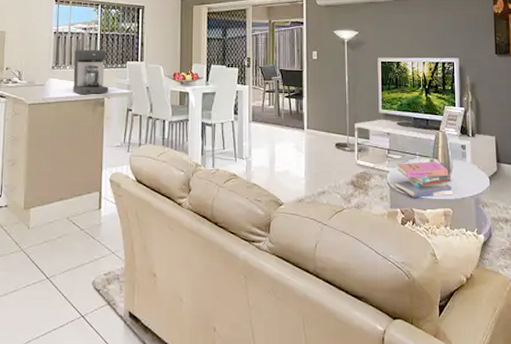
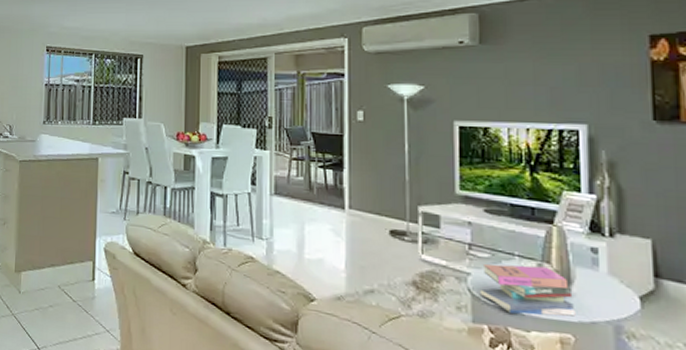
coffee maker: present [73,49,108,95] -> none [65,103,103,154]

